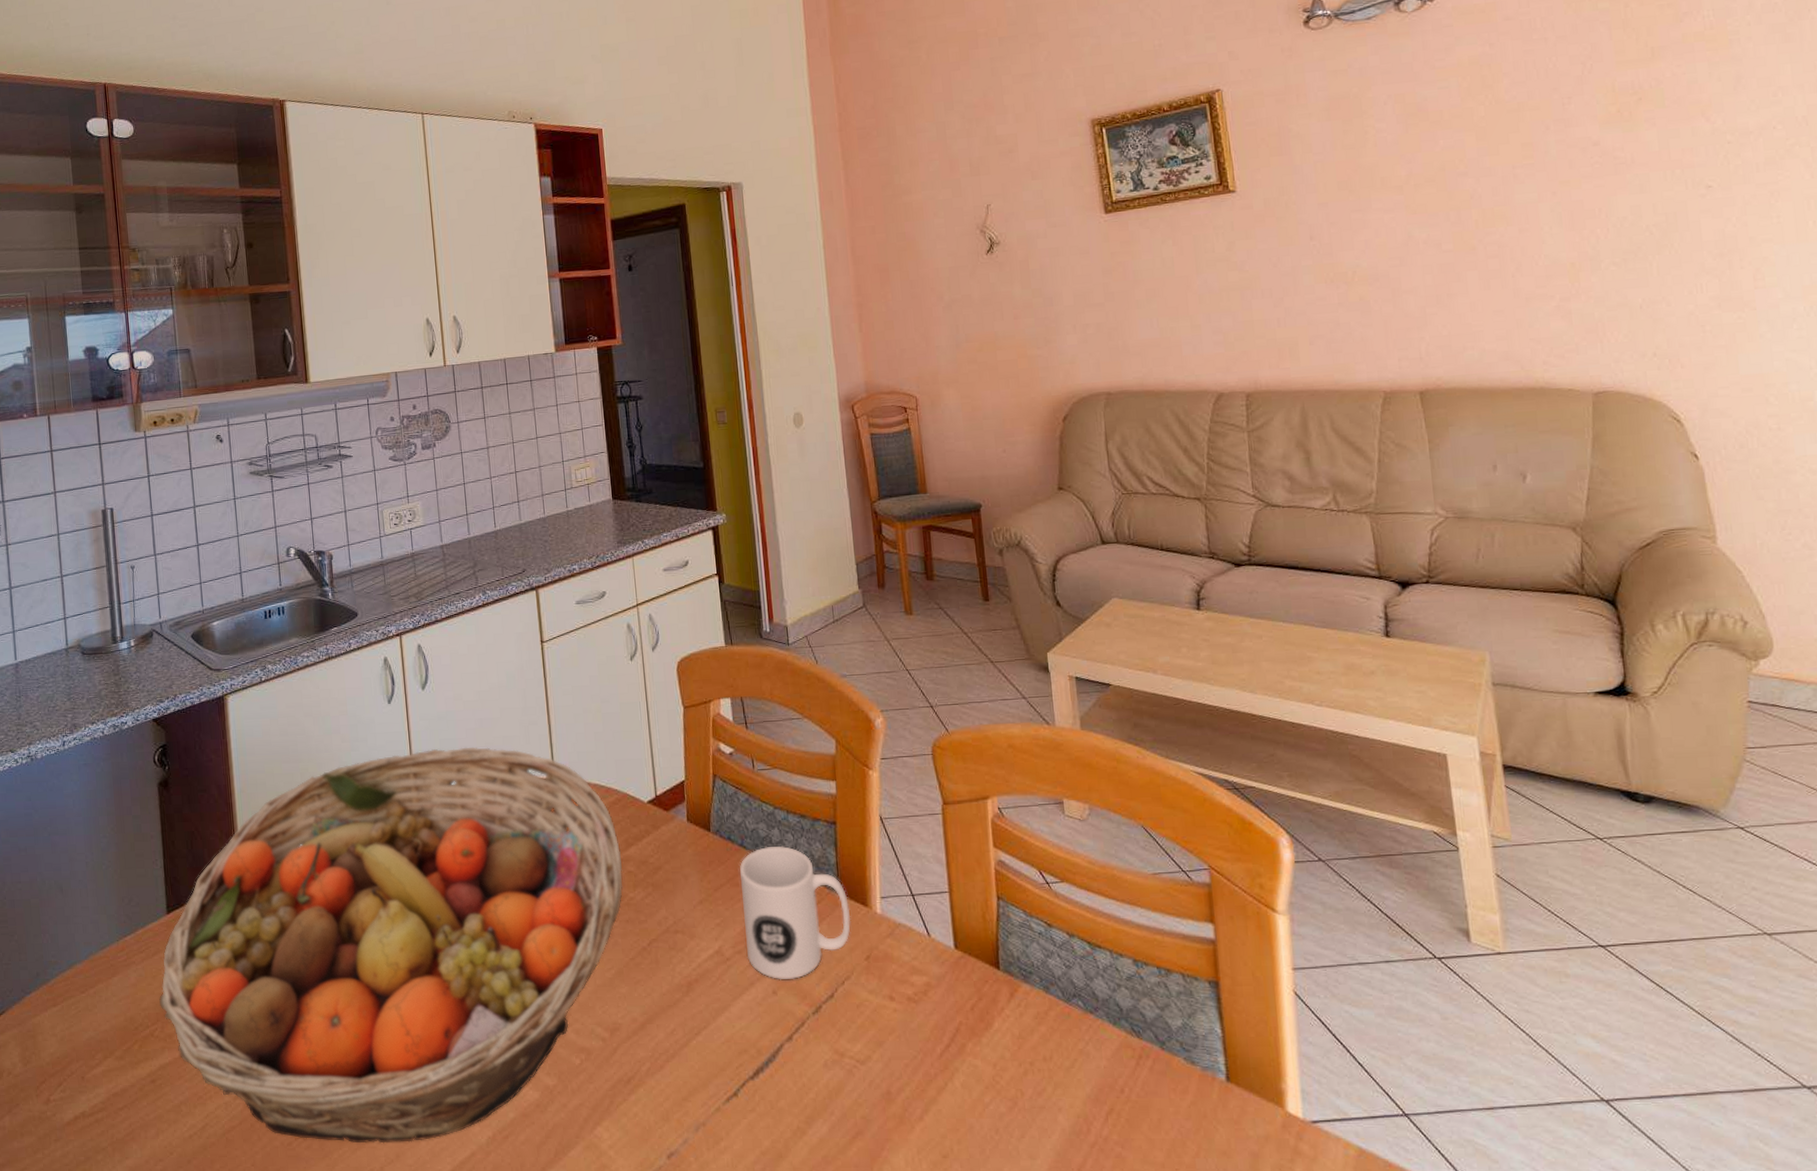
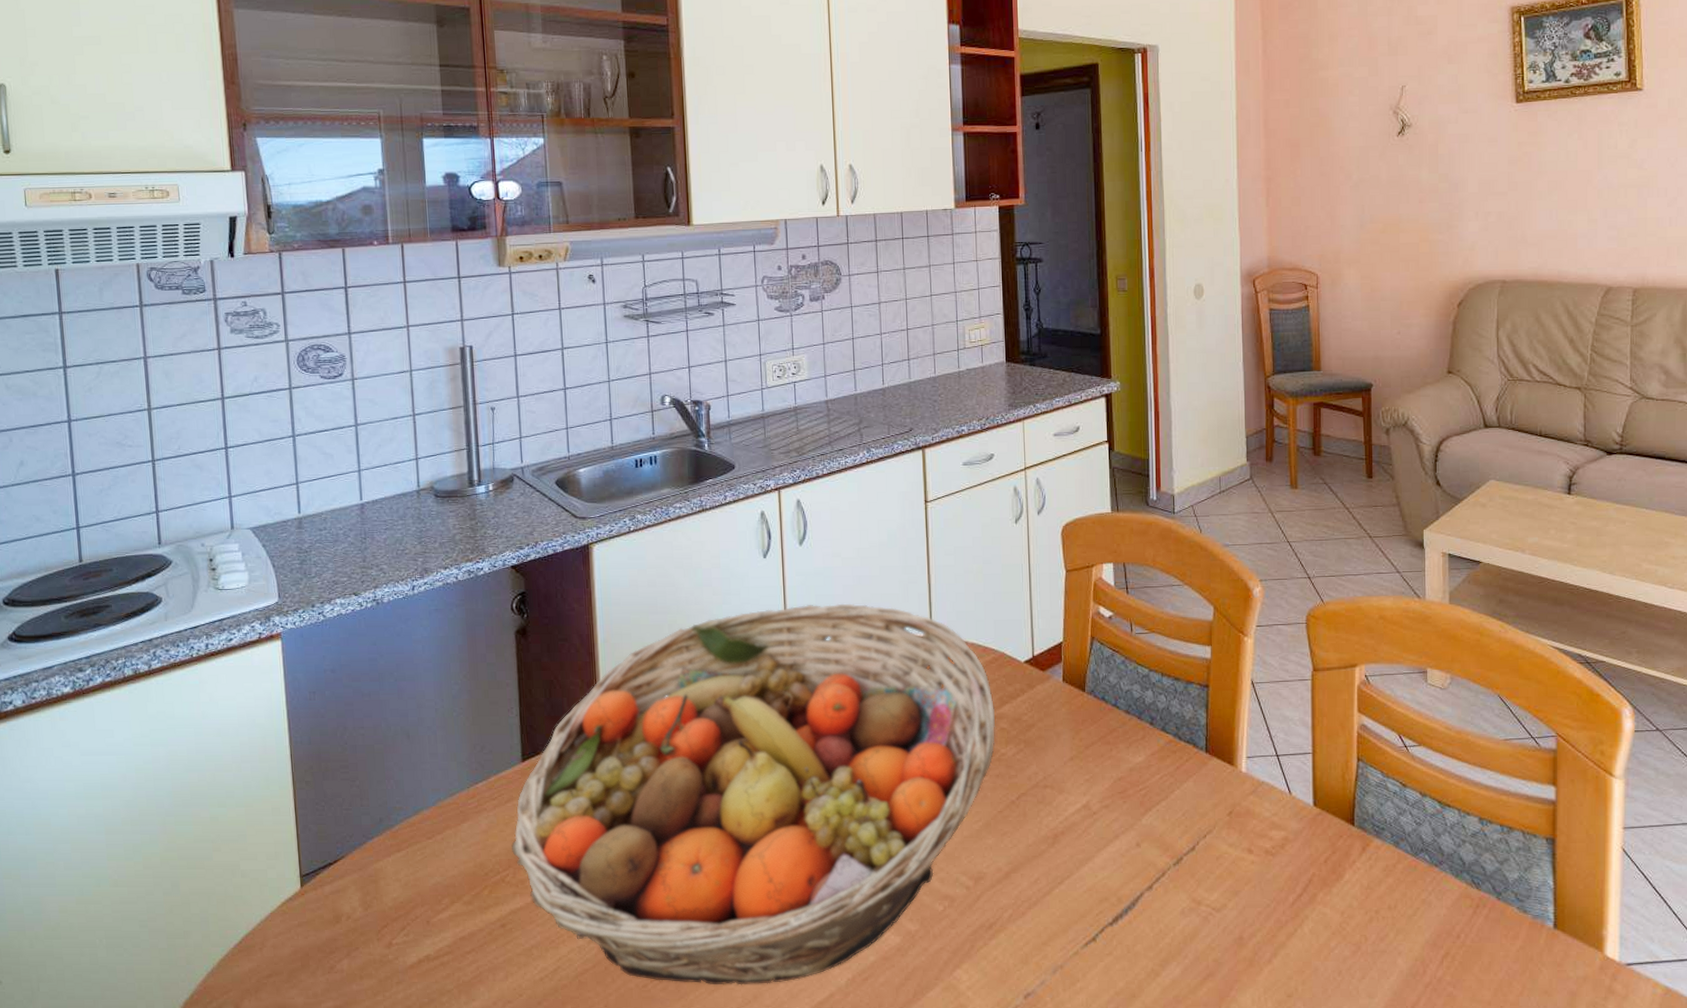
mug: present [739,846,851,980] -> none [1111,707,1217,834]

